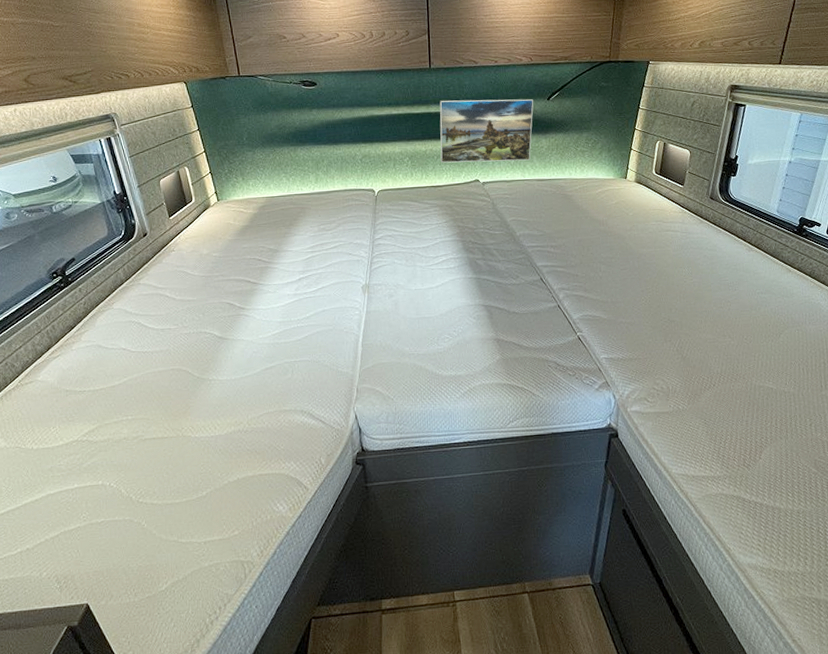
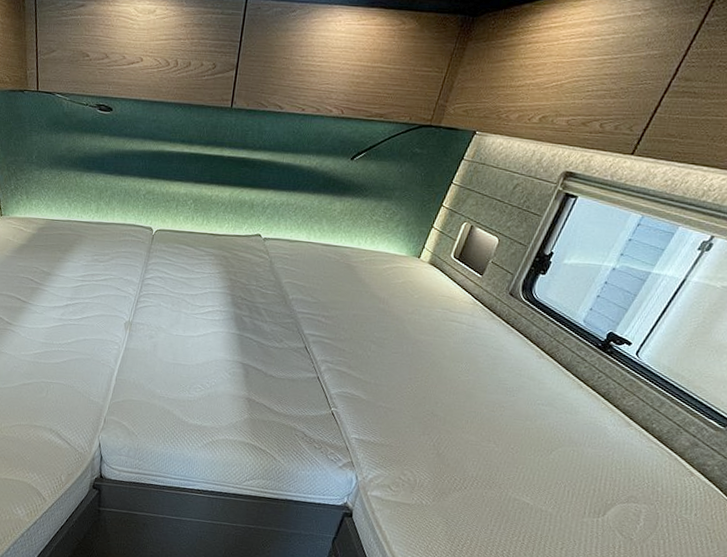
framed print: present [439,99,534,163] -> none [225,144,336,222]

